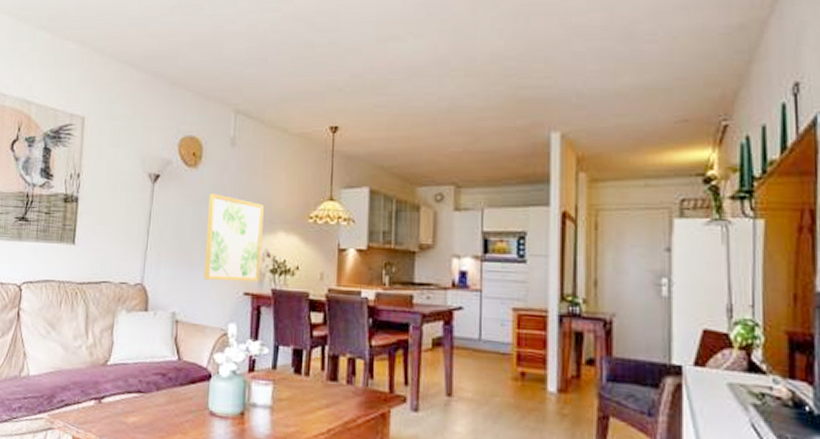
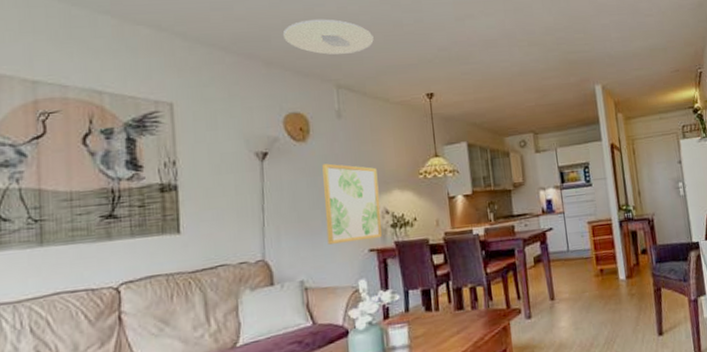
ceiling light: none [191,37,281,77] -> present [283,19,374,55]

